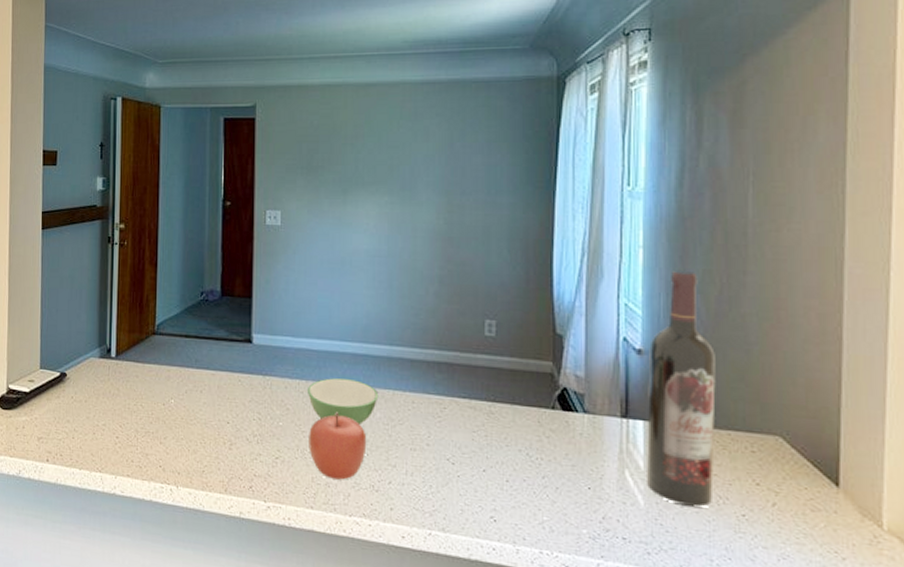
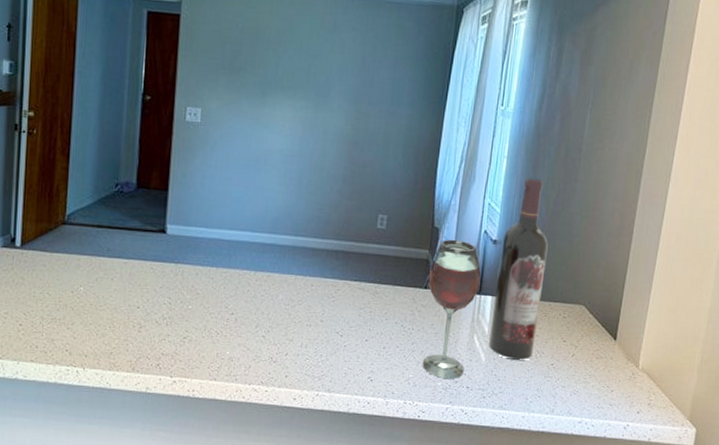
bowl: present [306,378,379,424] -> none [216,265,283,305]
fruit: present [309,412,367,480] -> none [215,295,269,354]
wineglass: none [556,348,626,526] -> present [422,239,481,379]

